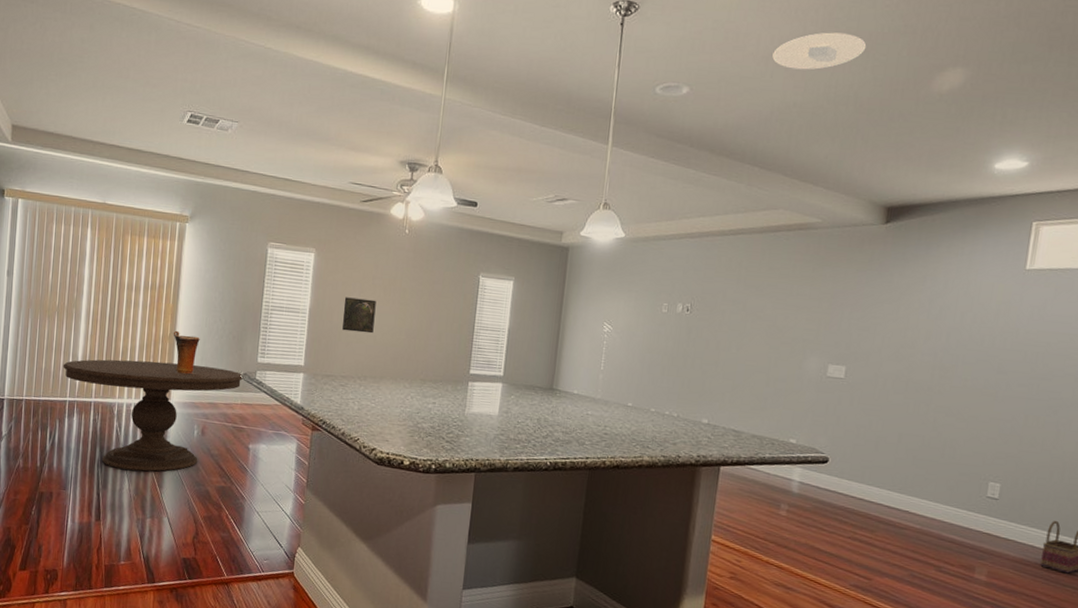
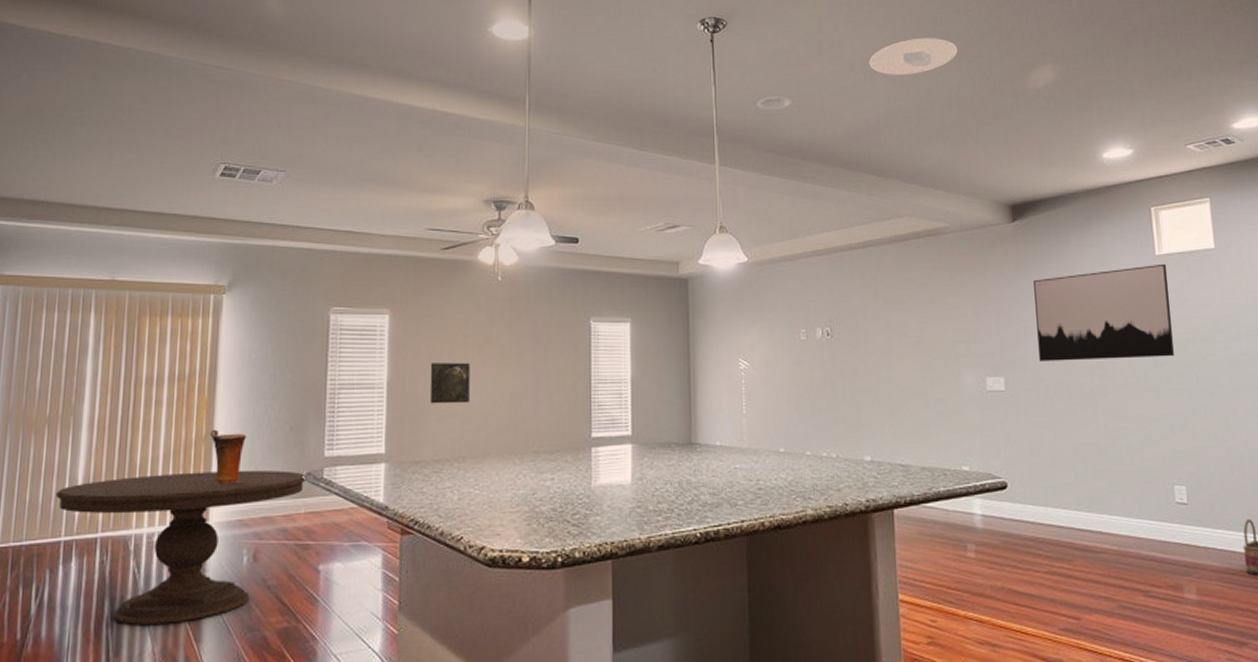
wall art: none [884,278,1035,367] -> present [1034,263,1174,361]

